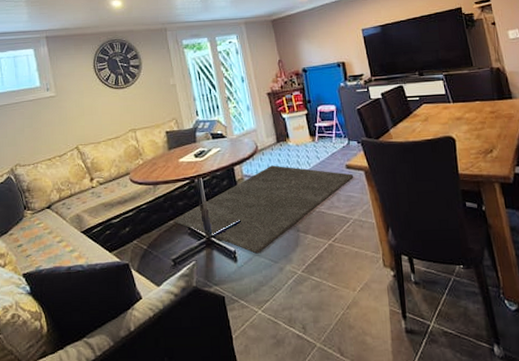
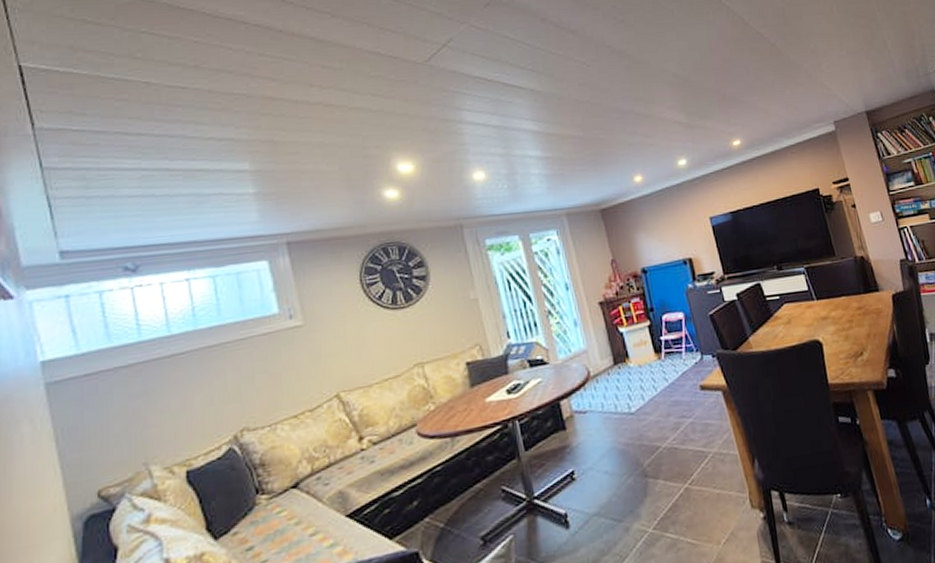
rug: present [173,165,354,254] -> none [481,394,710,514]

